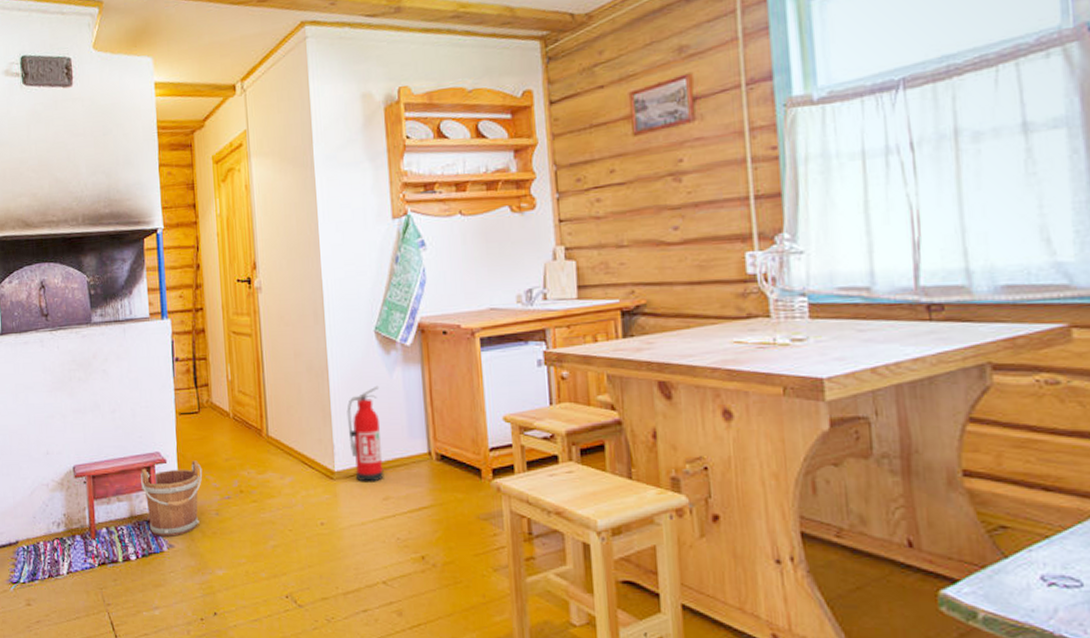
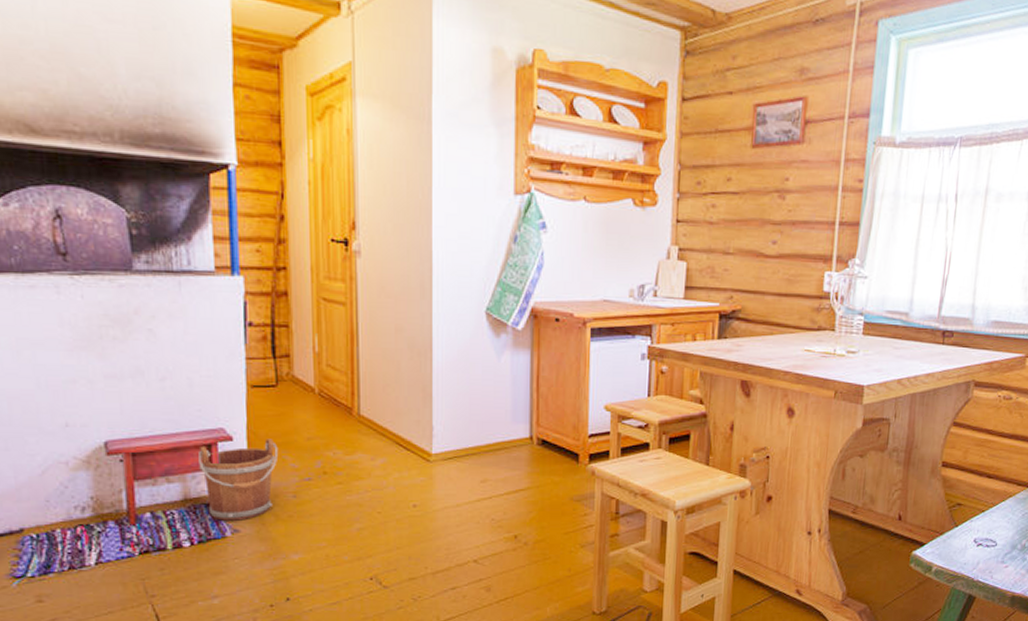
fire extinguisher: present [346,385,384,482] -> none [449,368,486,465]

